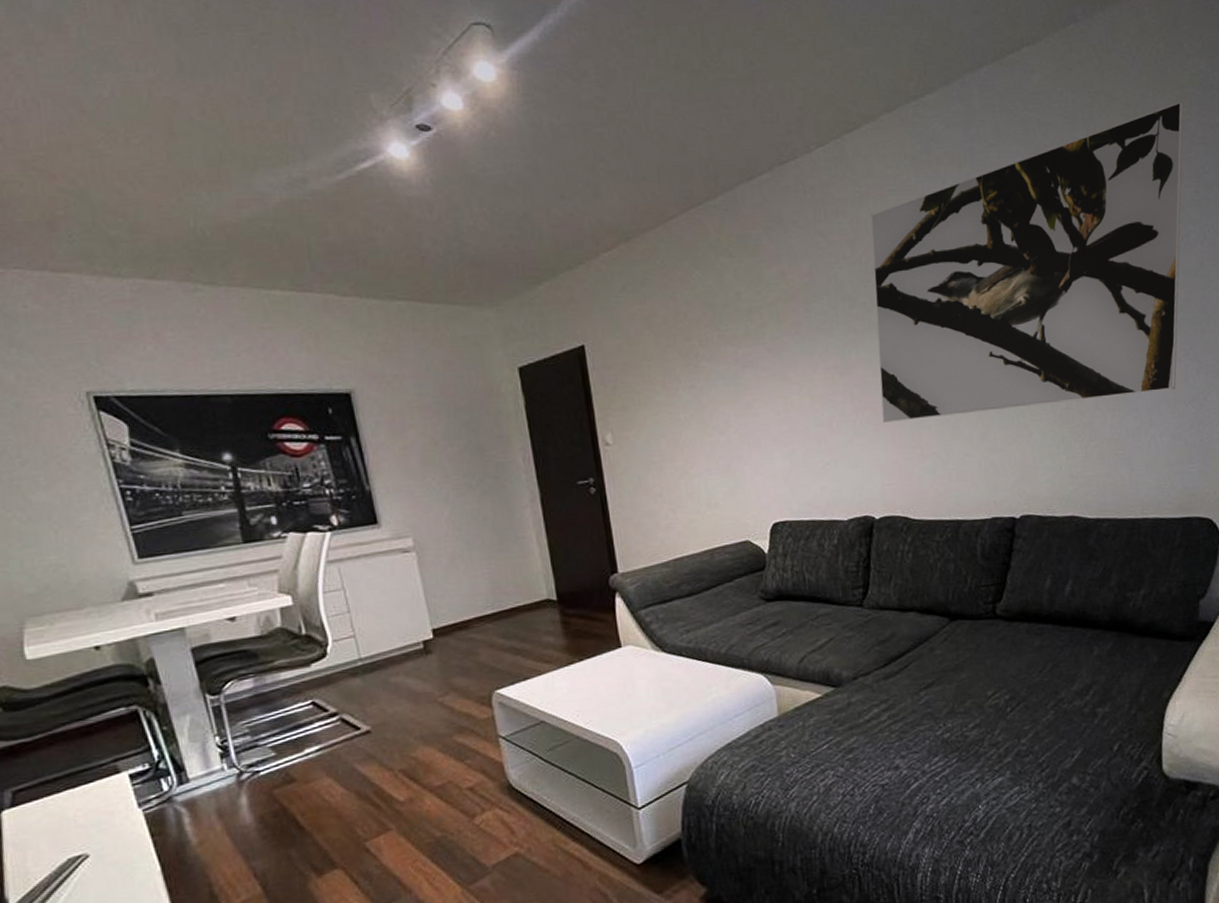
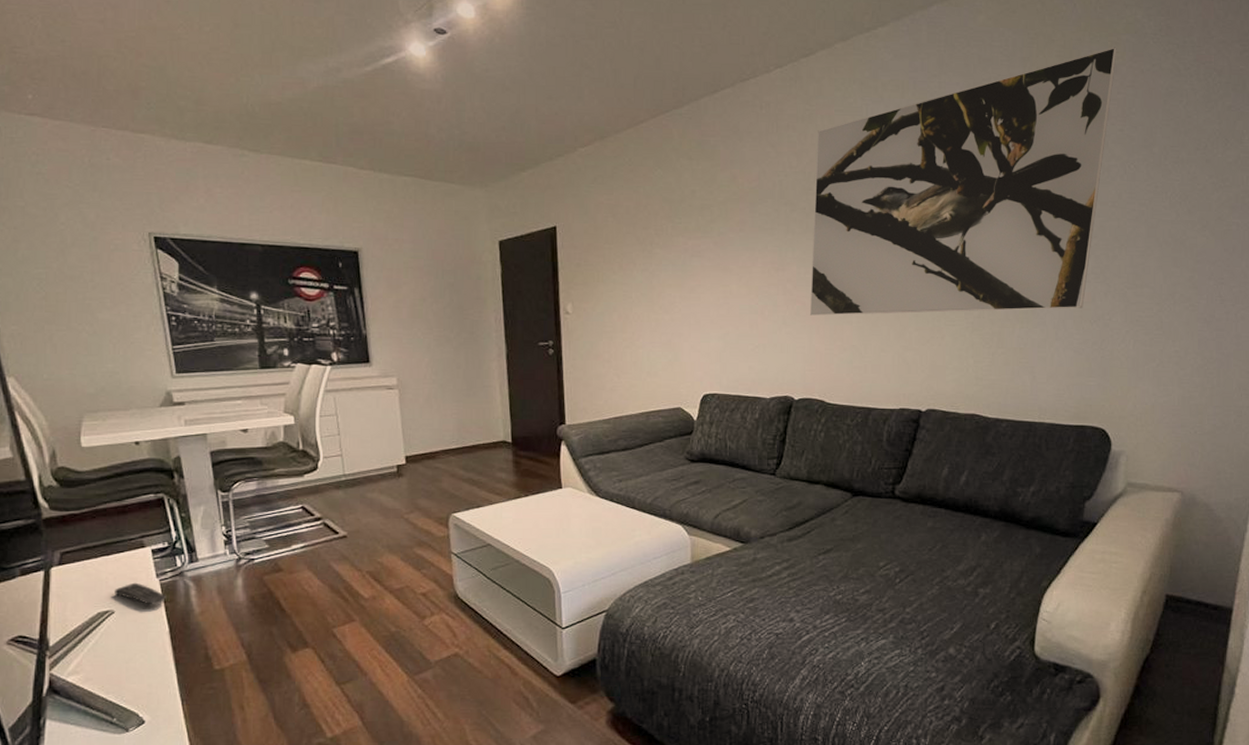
remote control: none [87,816,154,843] -> present [115,582,167,607]

